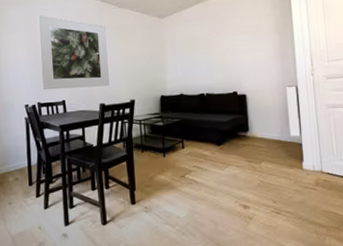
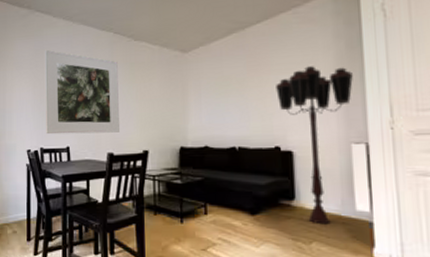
floor lamp: none [232,29,286,149] -> present [276,66,353,225]

